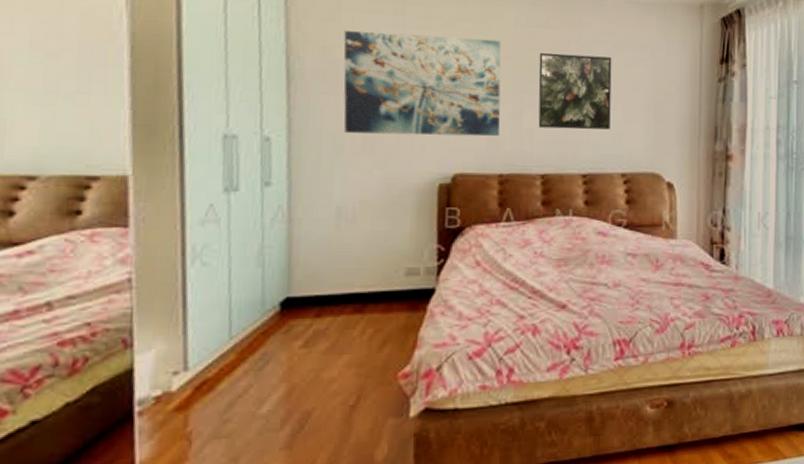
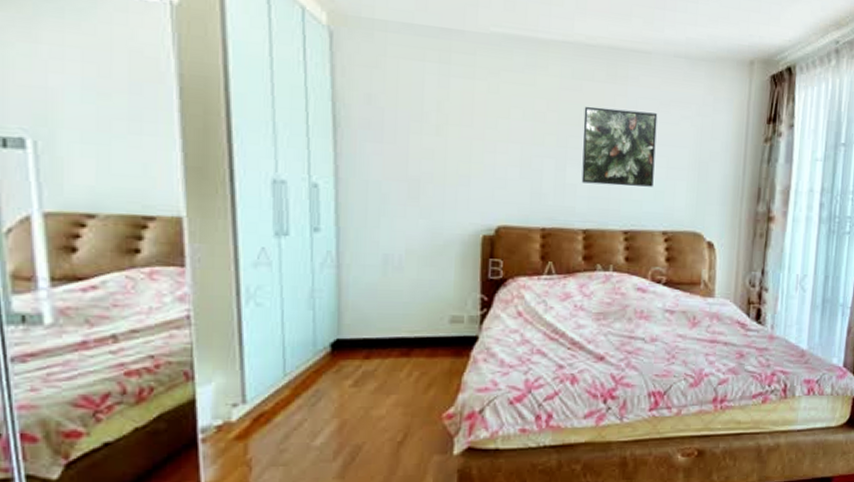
wall art: present [343,31,501,137] -> none [389,78,546,190]

